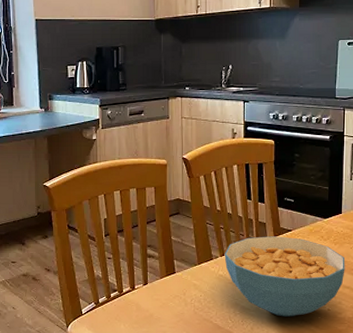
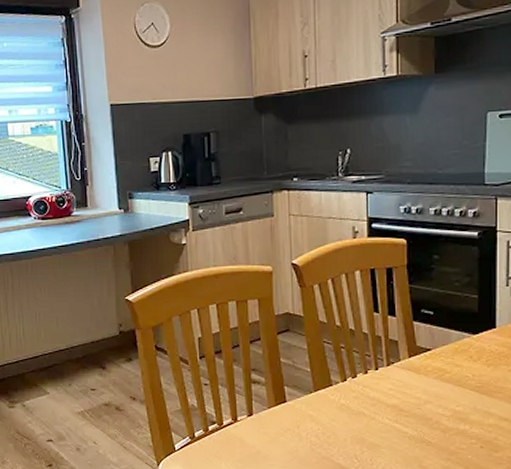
cereal bowl: present [224,236,345,317] -> none [346,357,502,455]

